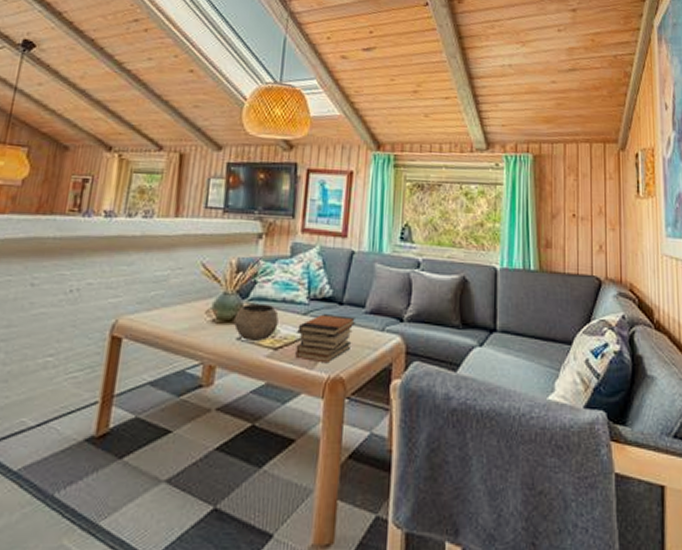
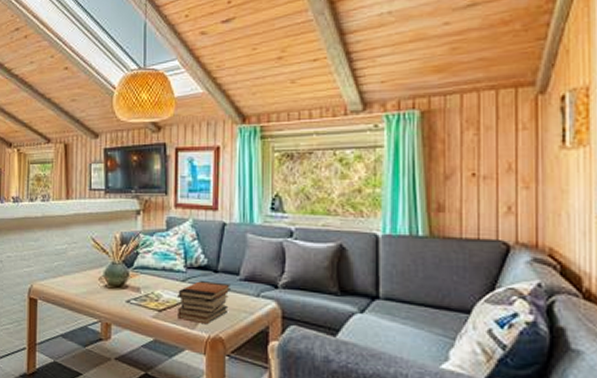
bowl: present [233,303,279,342] -> none [122,271,160,305]

